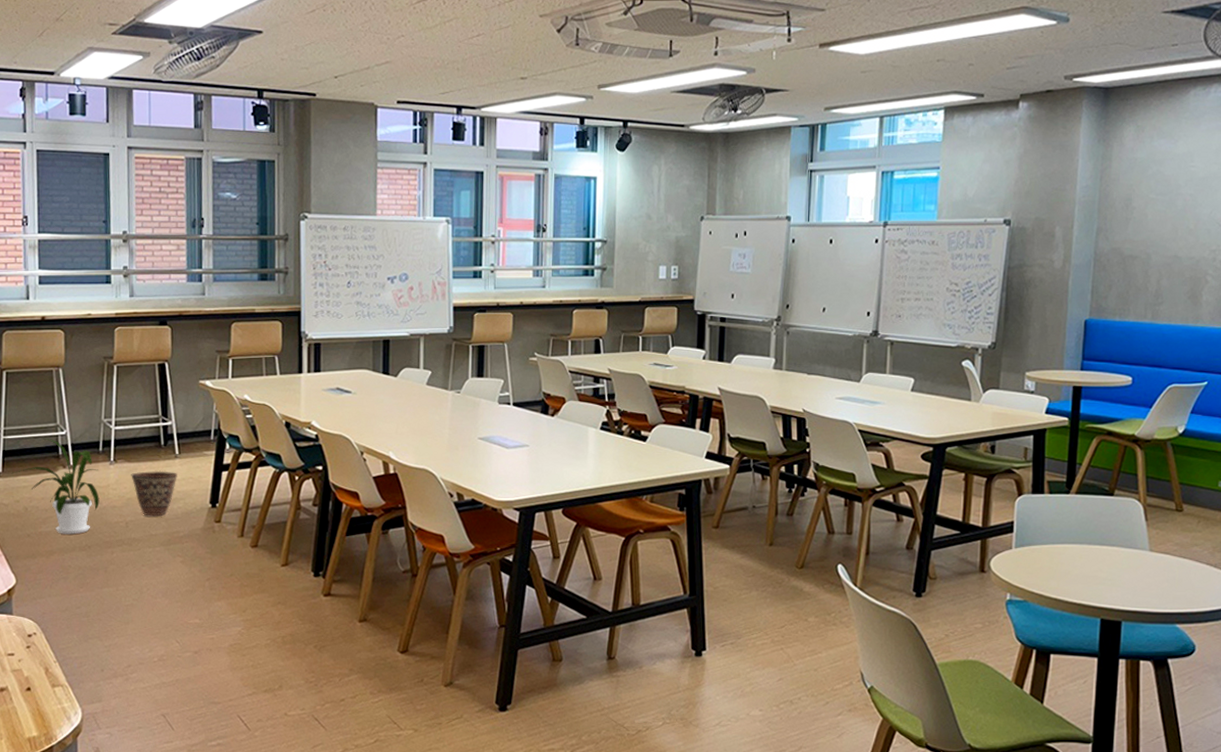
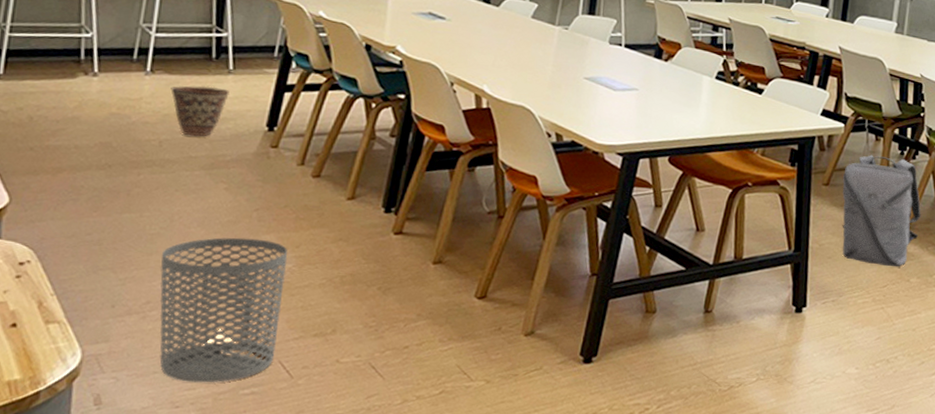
house plant: present [11,437,100,535] -> none [15,38,130,151]
waste bin: none [136,605,237,736] -> present [159,237,288,383]
backpack: none [731,494,814,607] -> present [842,155,921,267]

